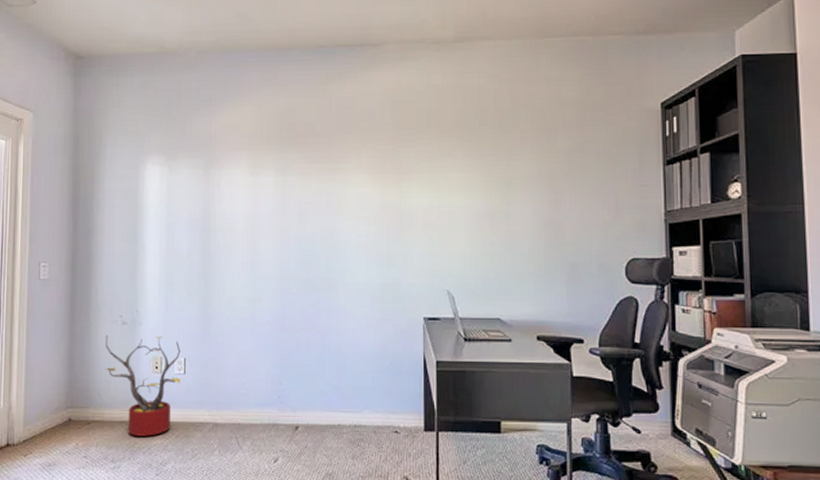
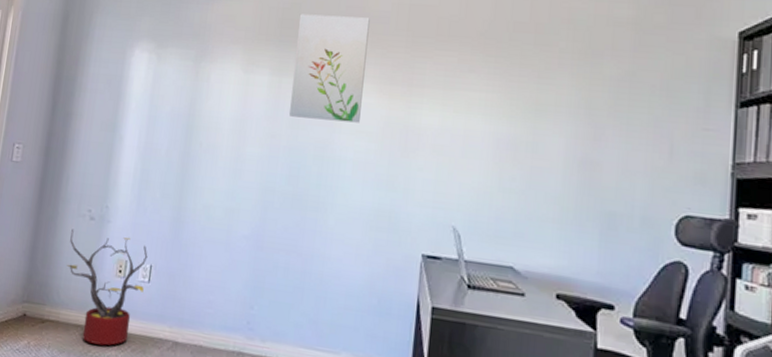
wall art: none [295,116,359,211] -> present [289,14,370,123]

